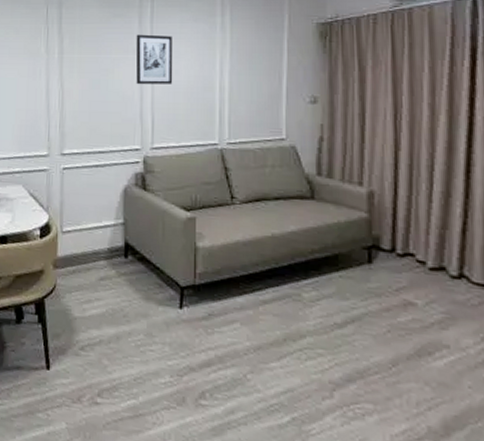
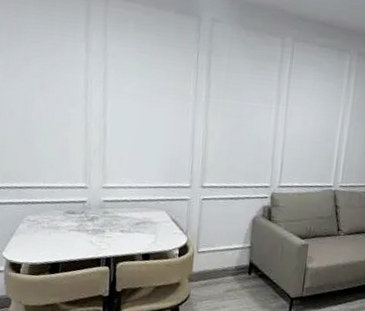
wall art: present [135,34,173,85] -> none [271,87,305,133]

